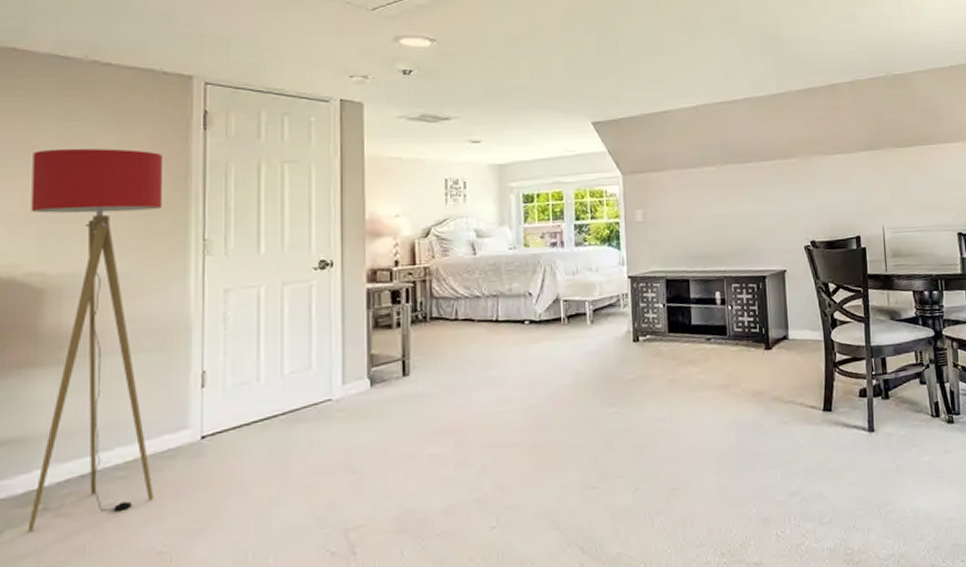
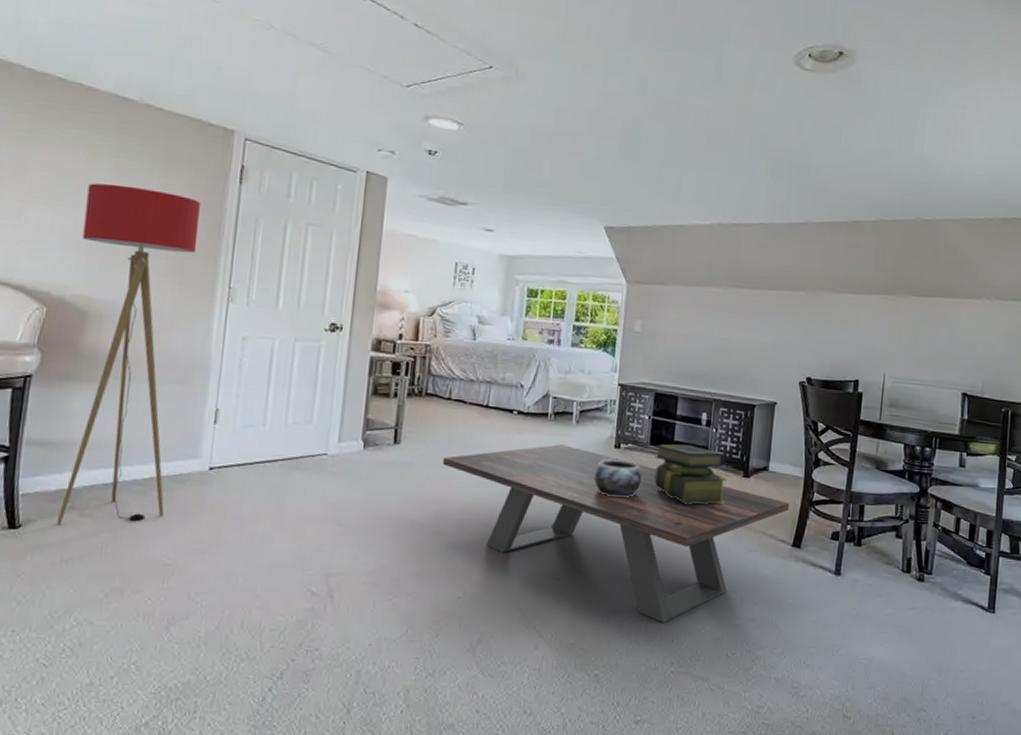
coffee table: none [457,347,815,514] -> present [442,444,790,623]
decorative bowl: none [616,352,667,393] -> present [593,459,643,498]
stack of books: none [674,326,751,387] -> present [654,444,727,505]

